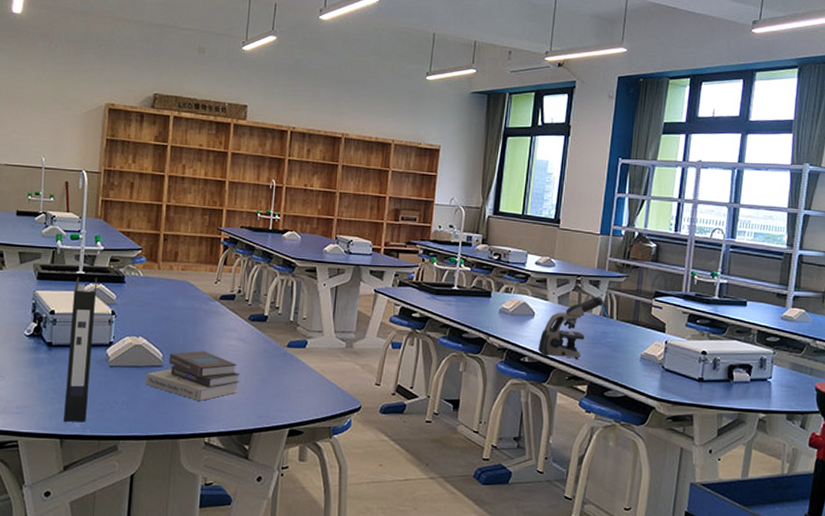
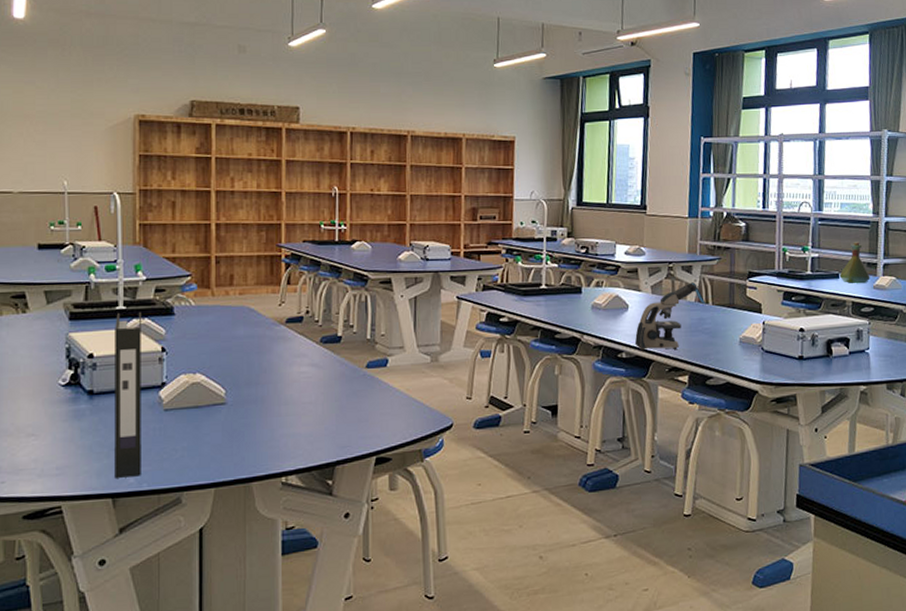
books: present [145,350,240,401] -> none [207,381,316,438]
flask: none [747,272,779,314] -> present [839,242,870,284]

